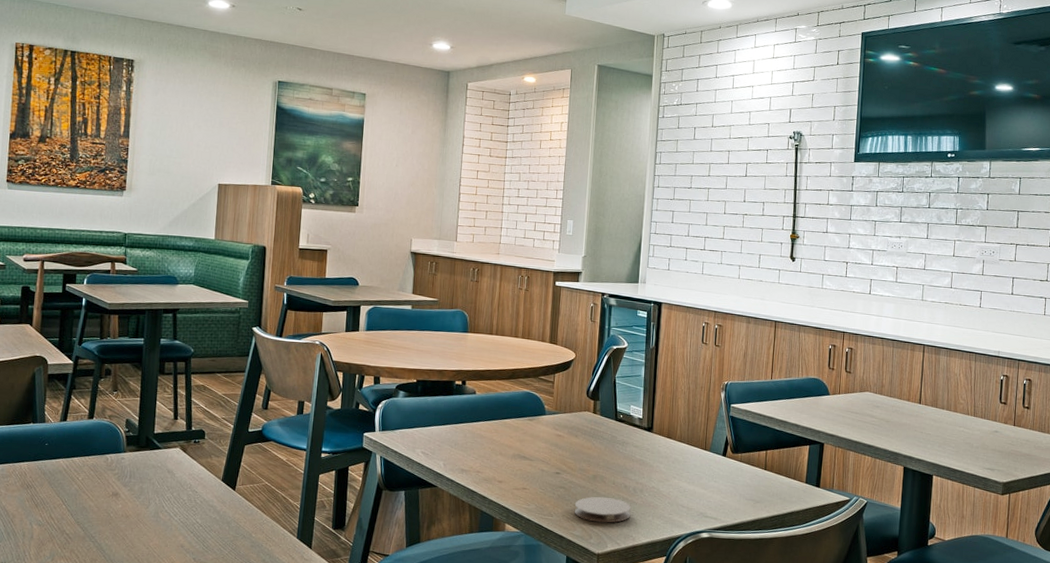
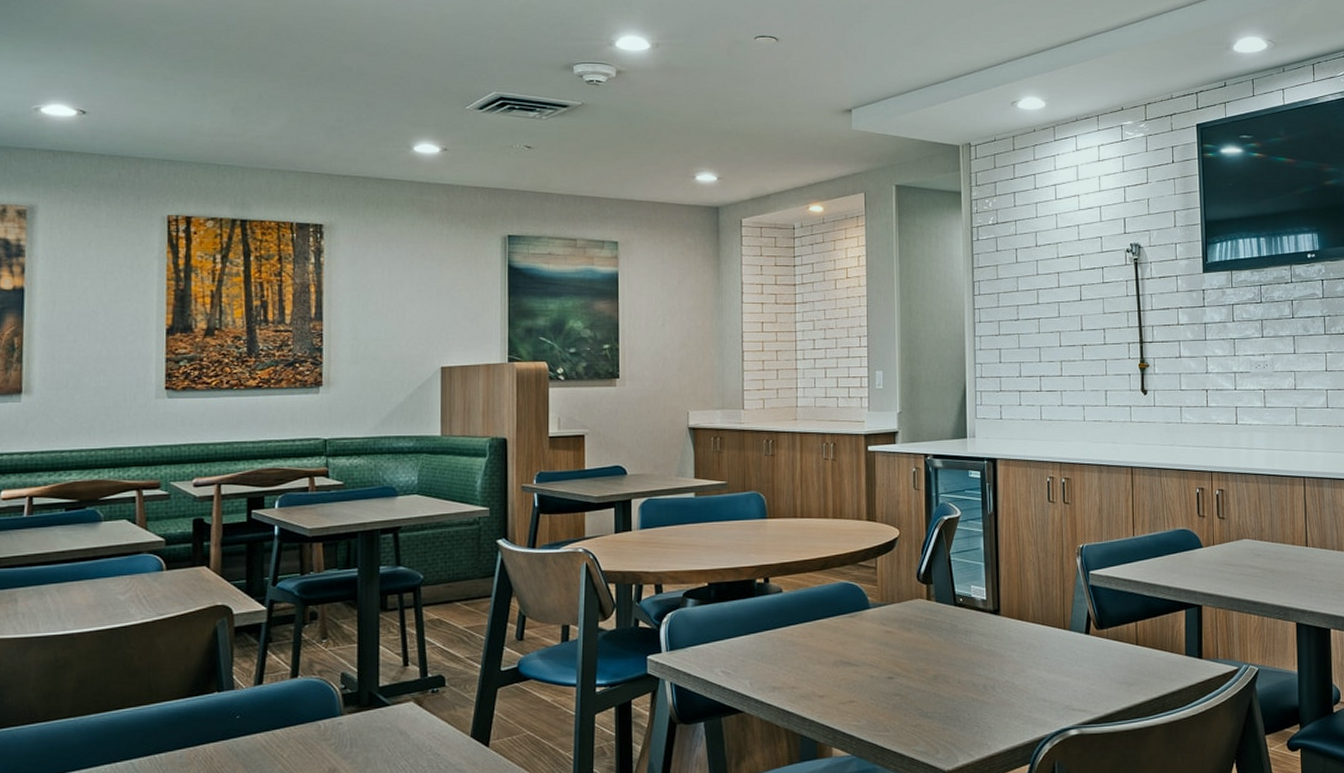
coaster: present [574,496,631,523] -> none [914,700,983,732]

